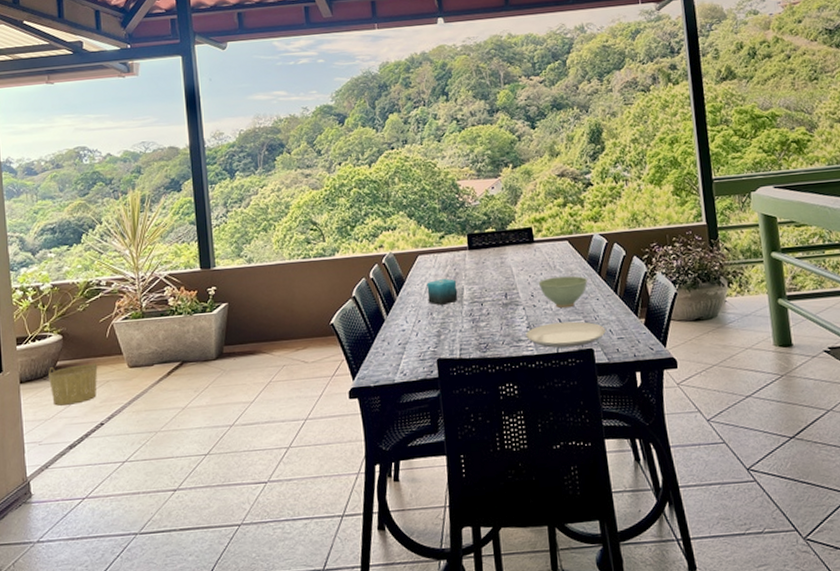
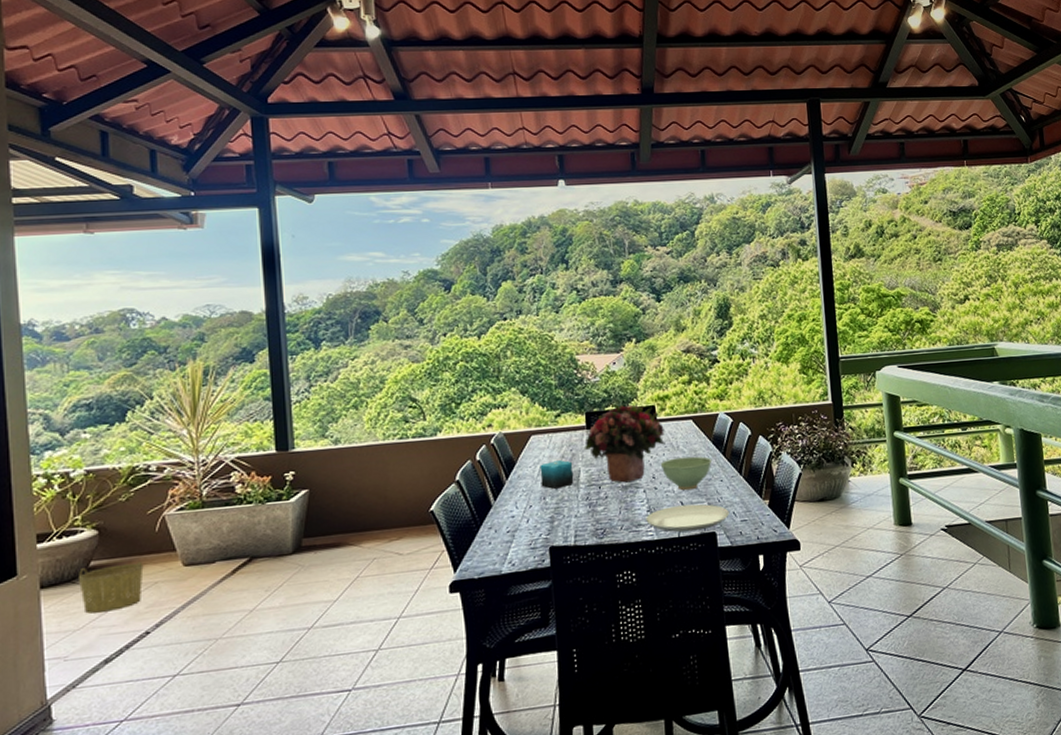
bouquet: none [466,225,543,301] -> present [583,402,665,483]

